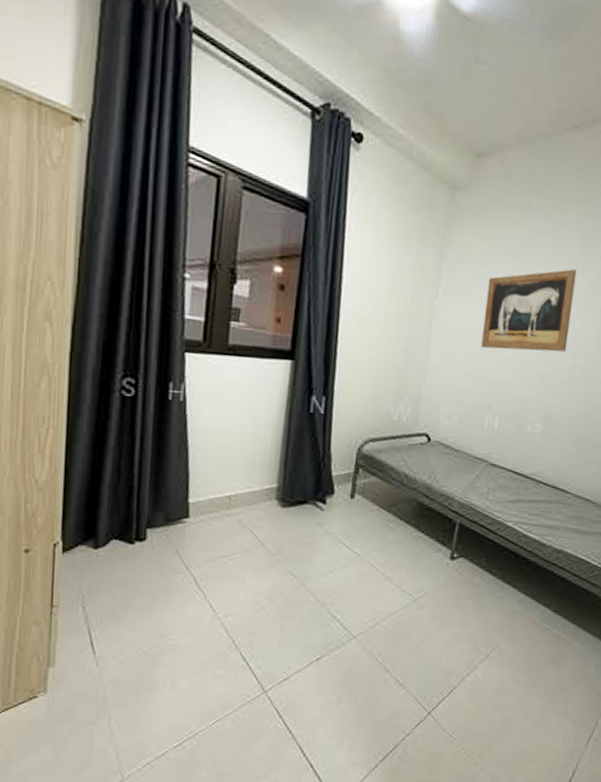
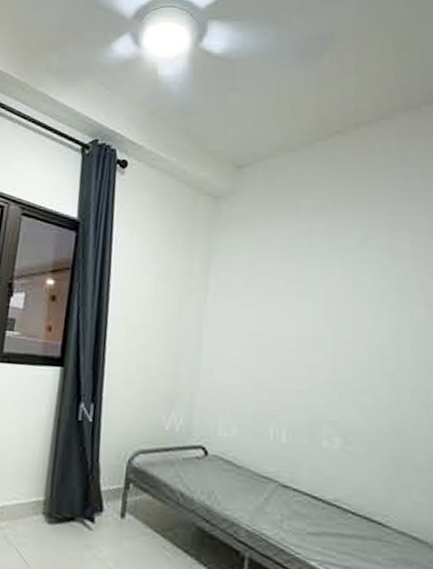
wall art: present [480,269,577,352] -> none [257,266,360,355]

